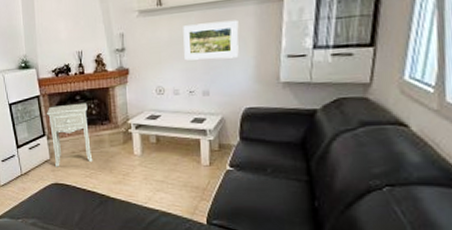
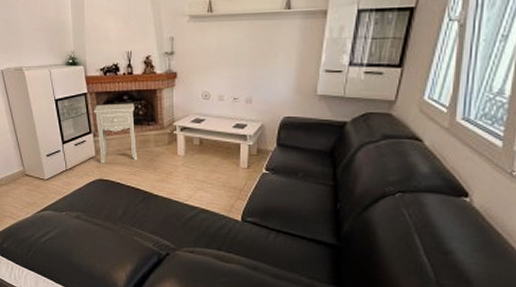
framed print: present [183,19,239,61] -> none [231,32,284,69]

